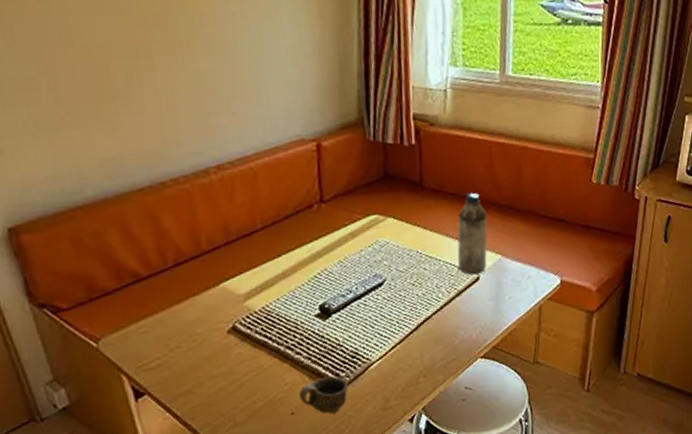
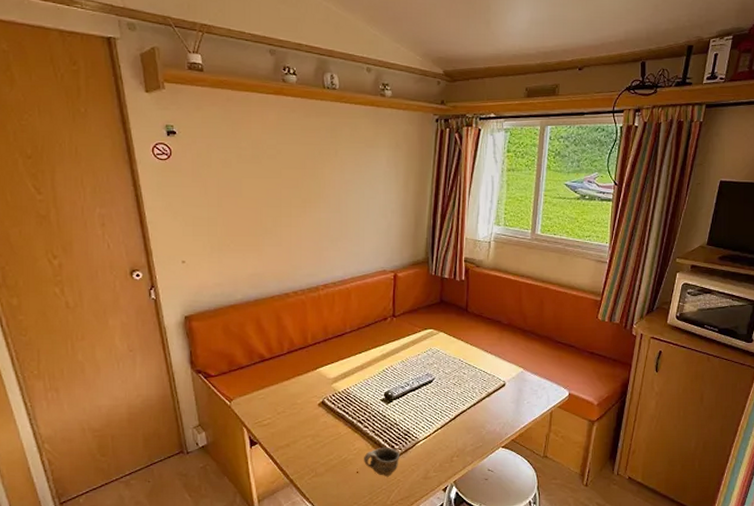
water bottle: present [457,193,488,275] -> none [489,320,515,381]

